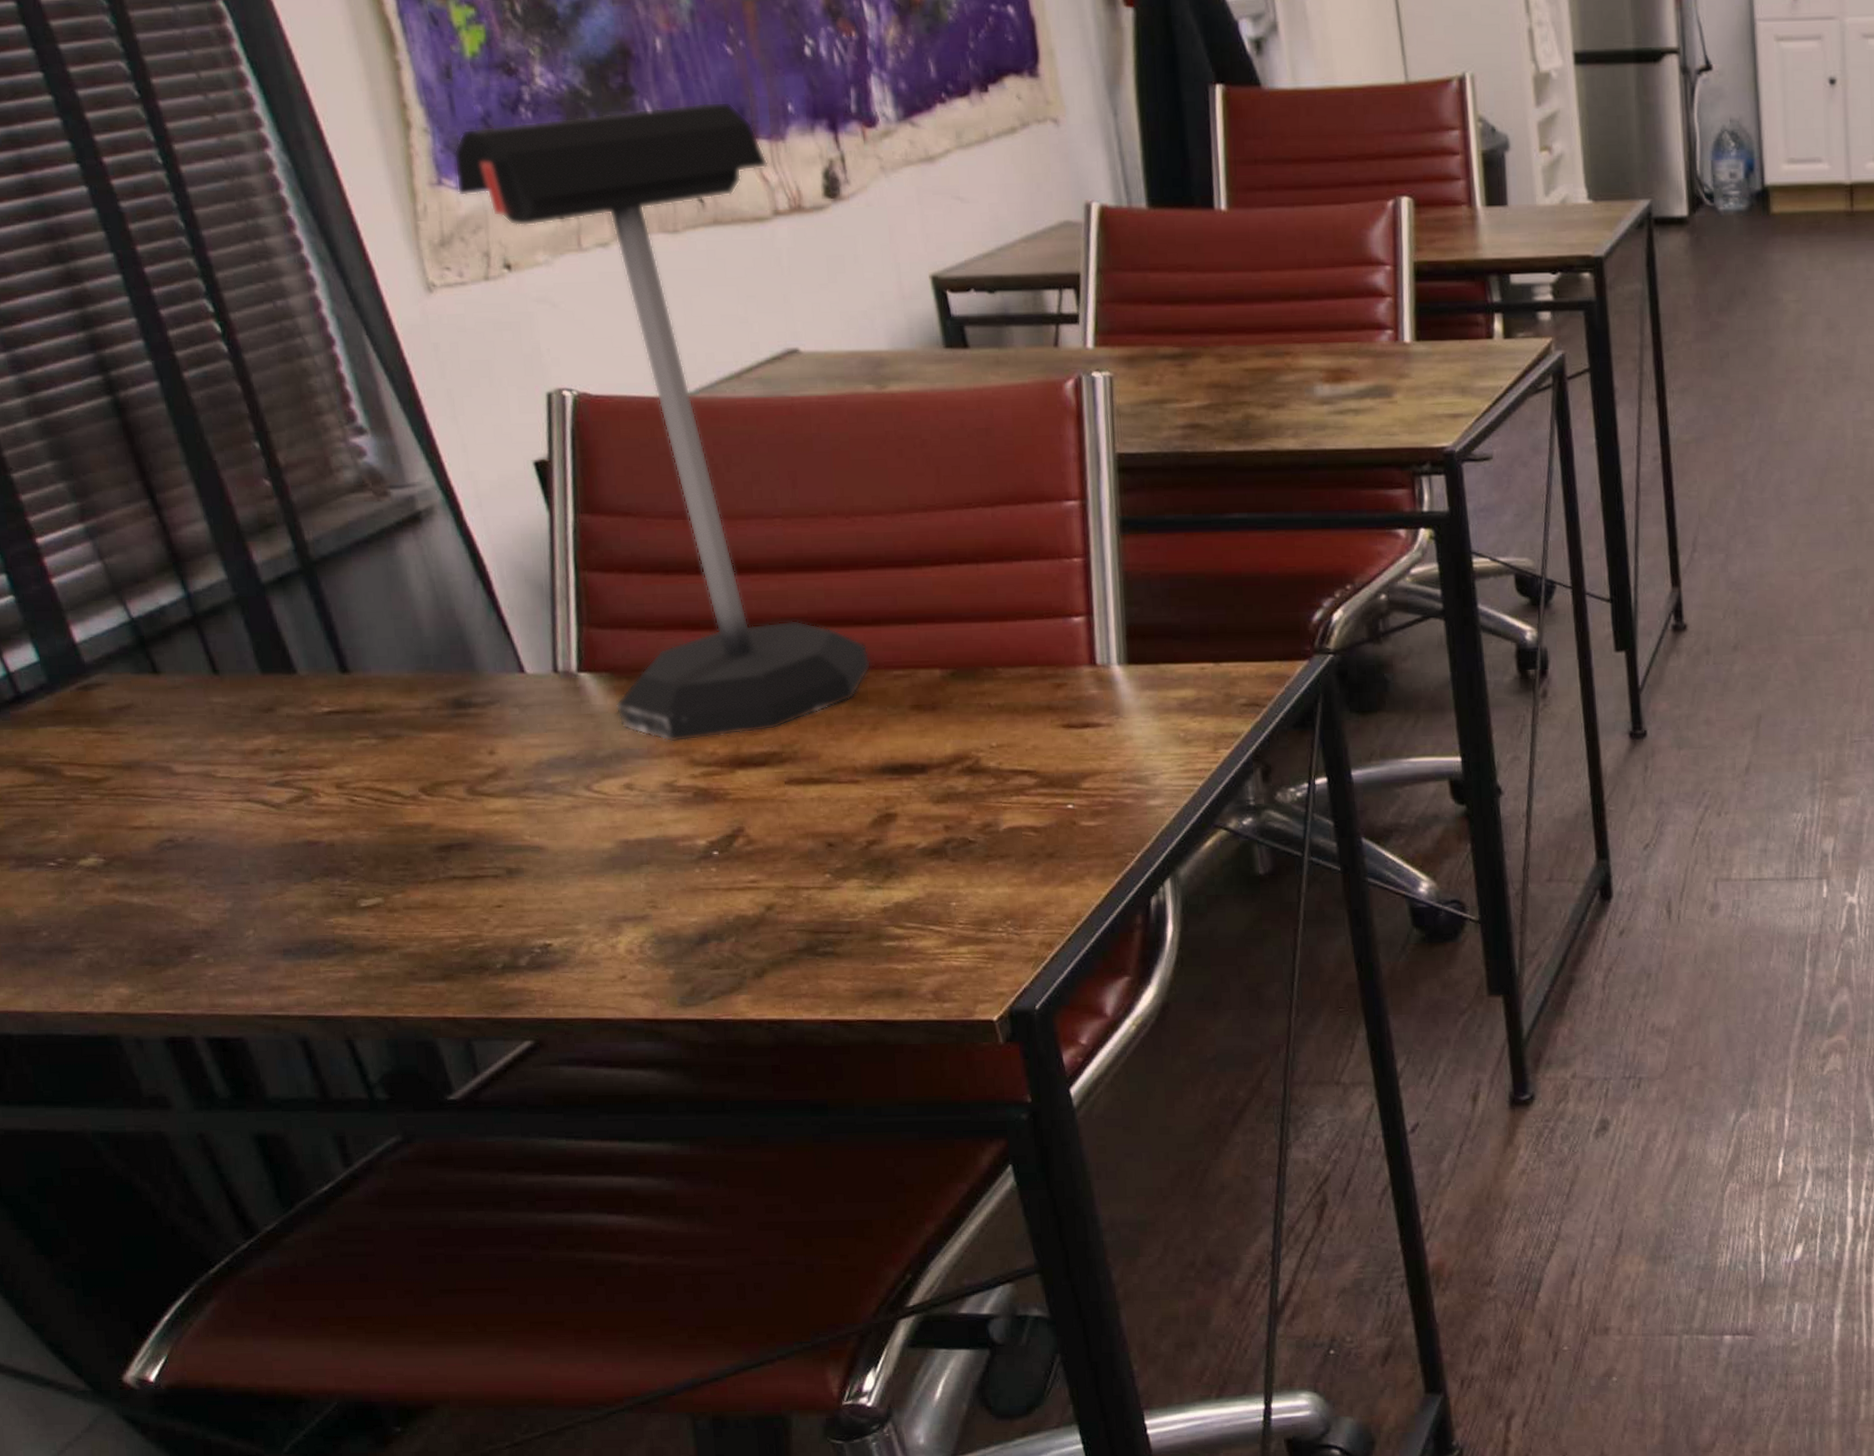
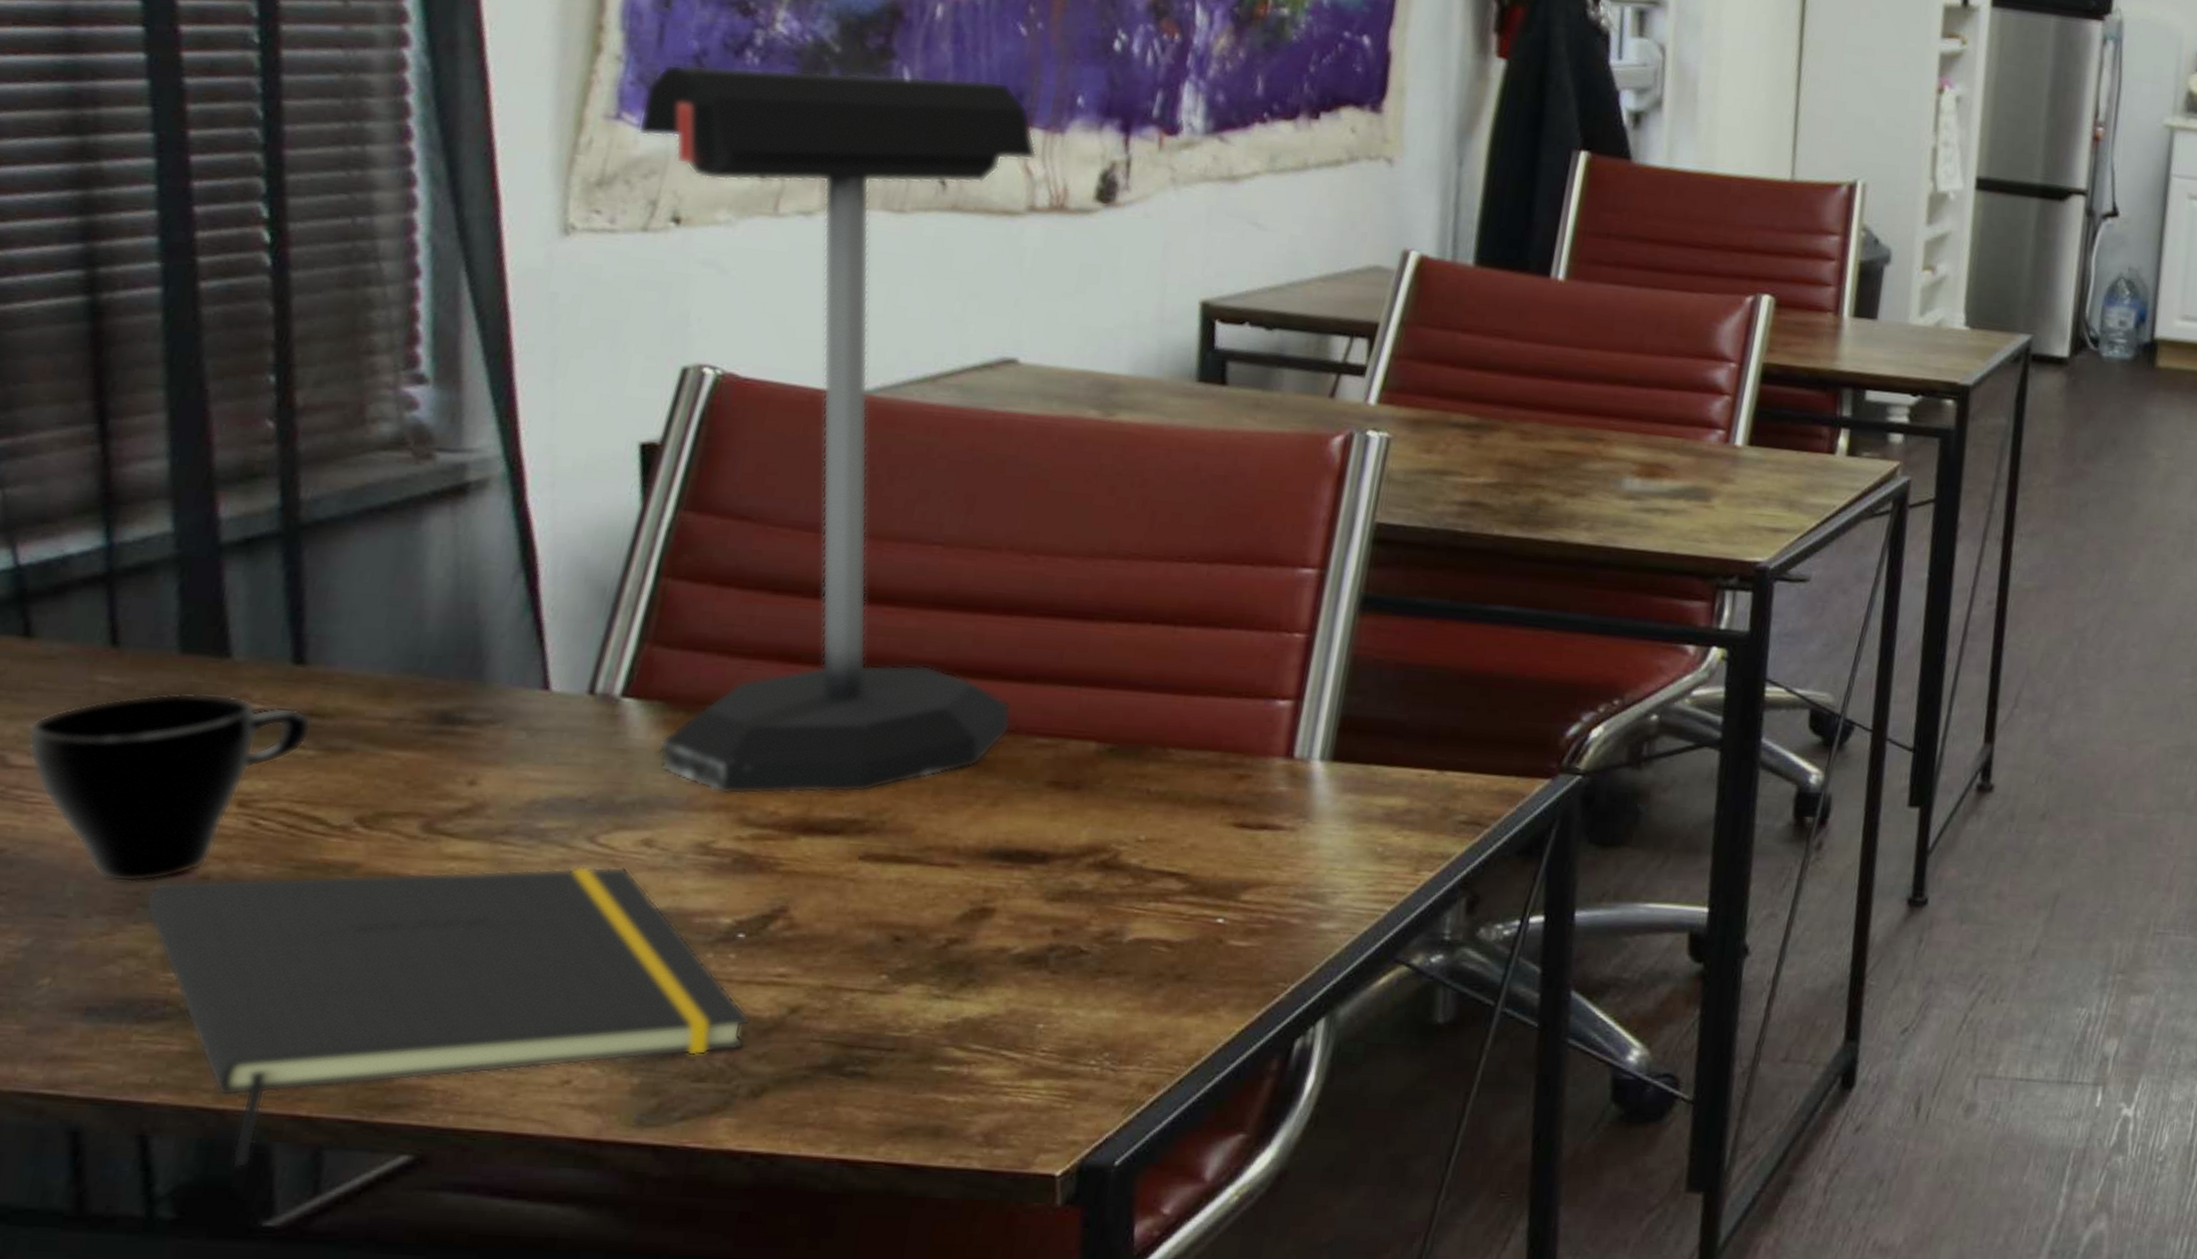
cup: none [179,702,369,854] -> present [27,692,312,883]
notepad: none [296,807,740,1059] -> present [144,865,751,1169]

